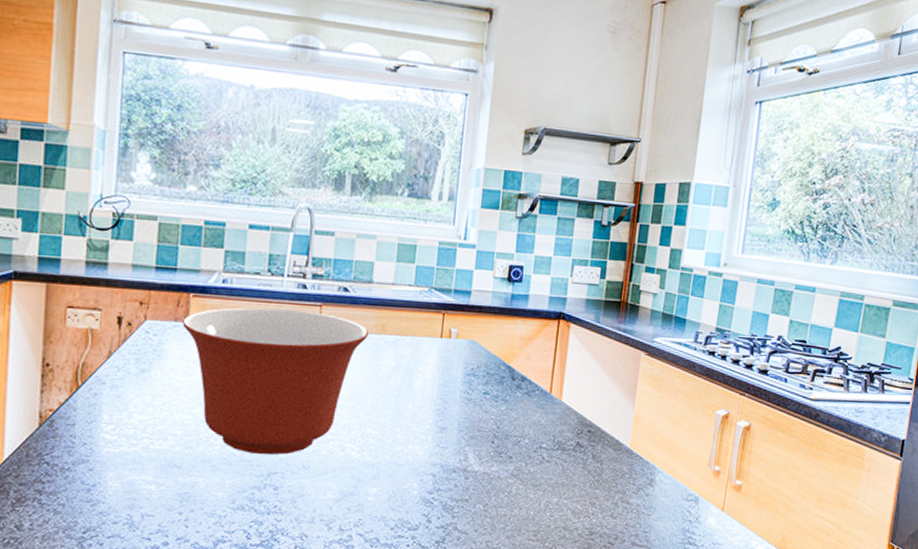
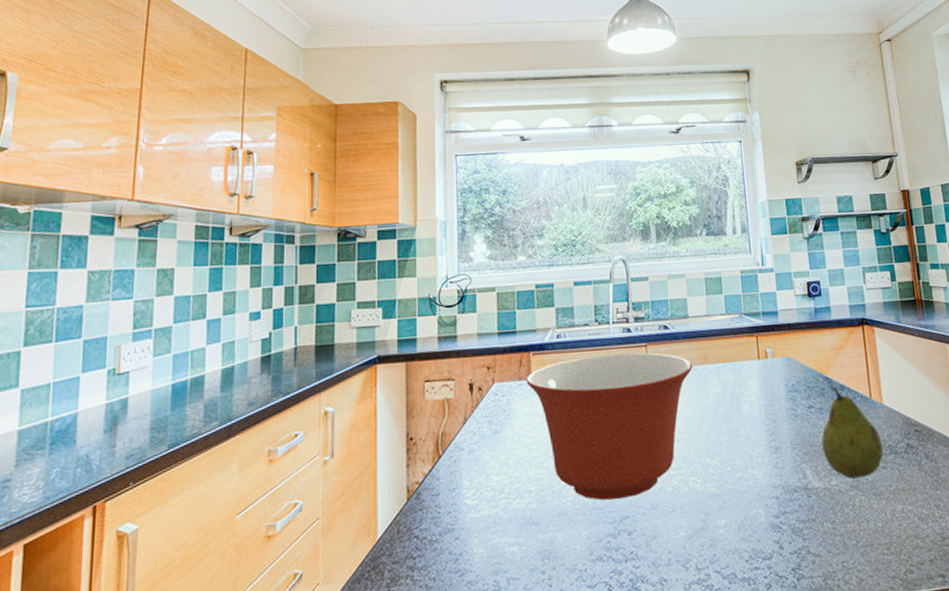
fruit: none [490,377,552,468] -> present [821,387,884,479]

